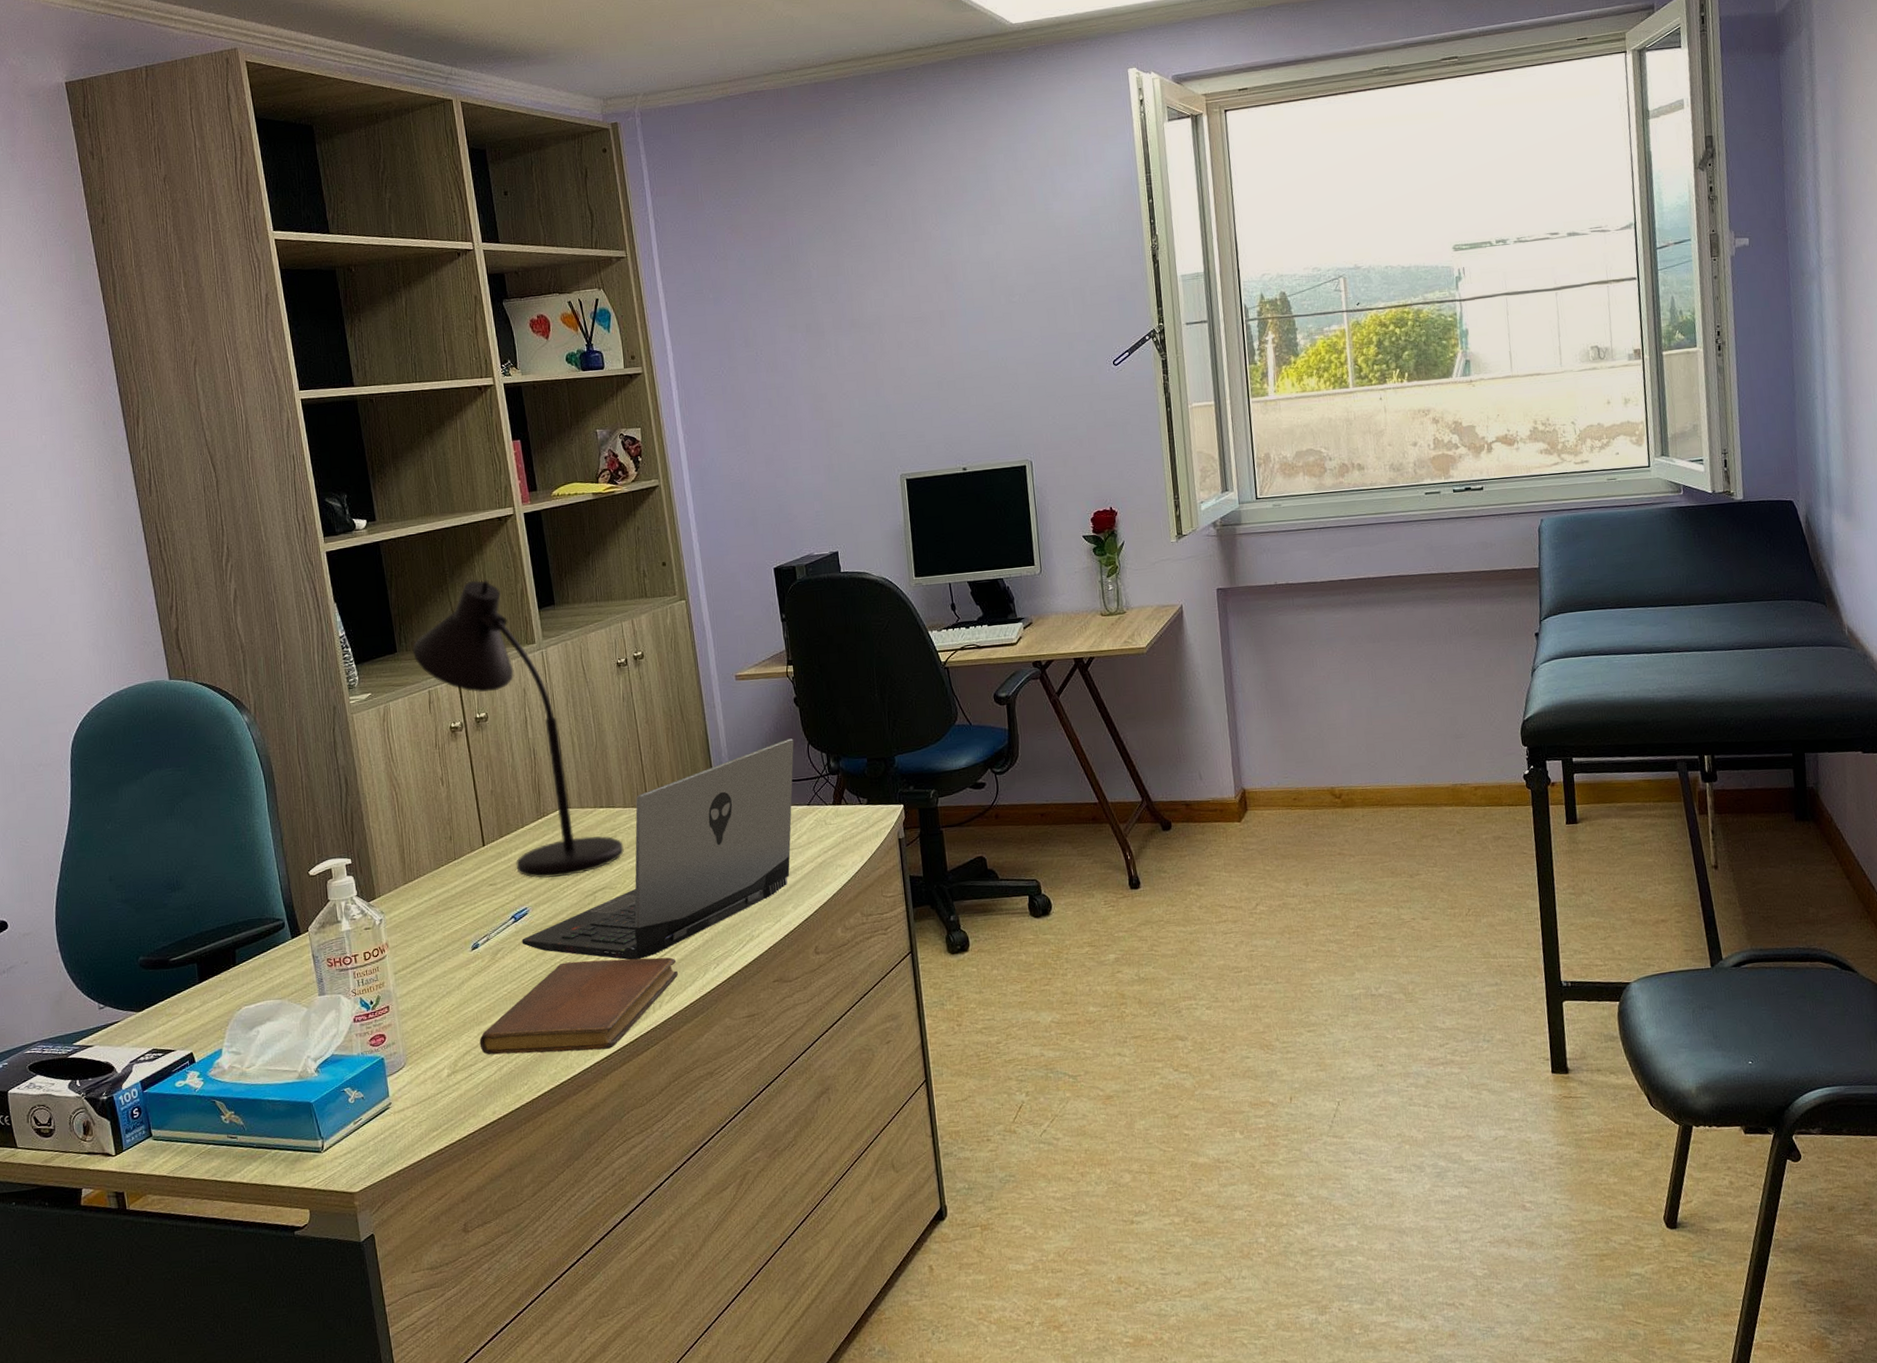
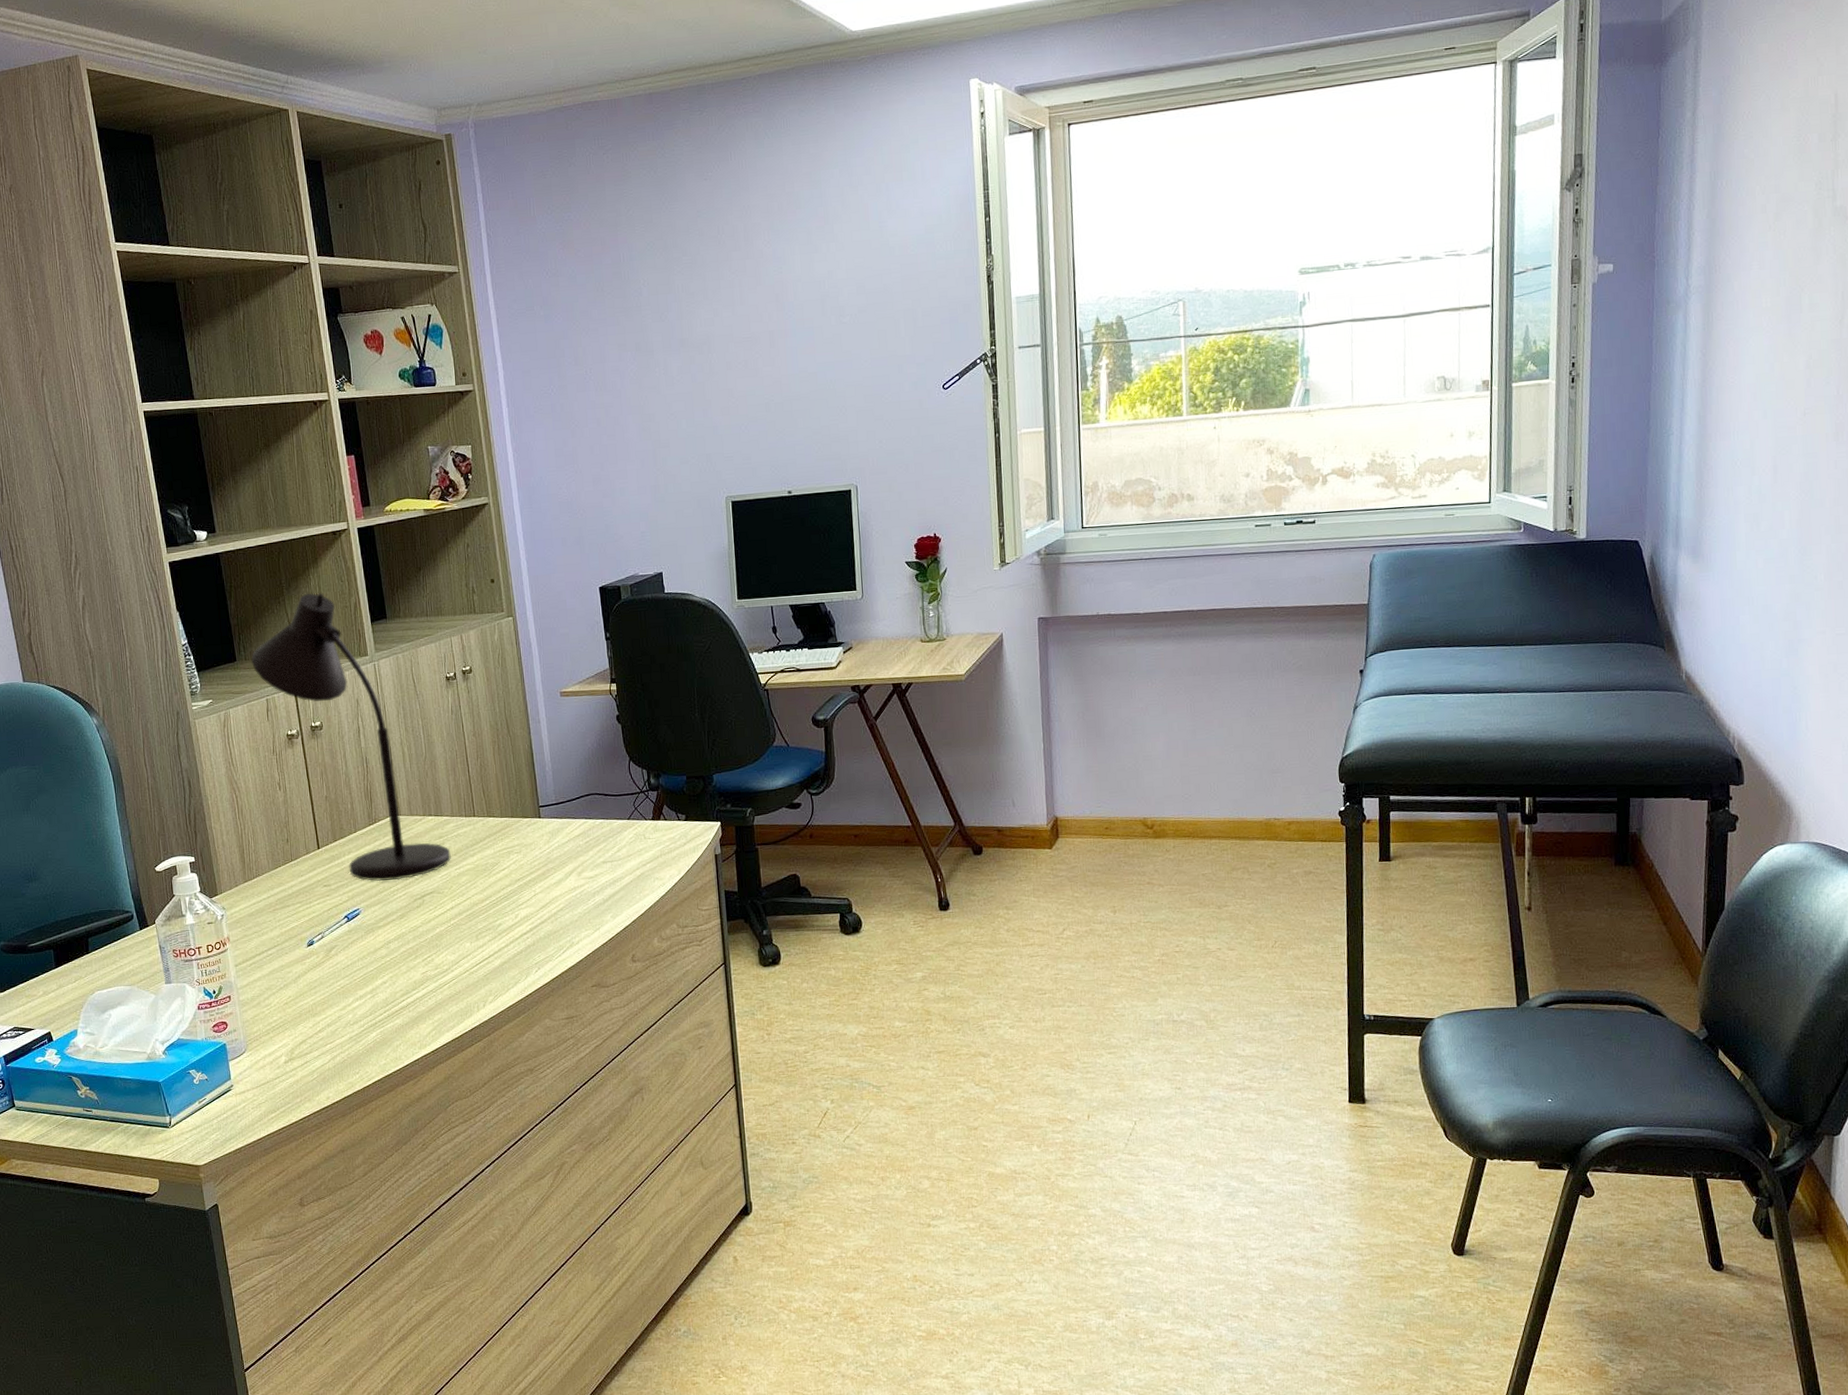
notebook: present [479,957,678,1055] -> none [314,959,501,1045]
laptop computer: present [521,738,794,960] -> none [354,755,616,962]

